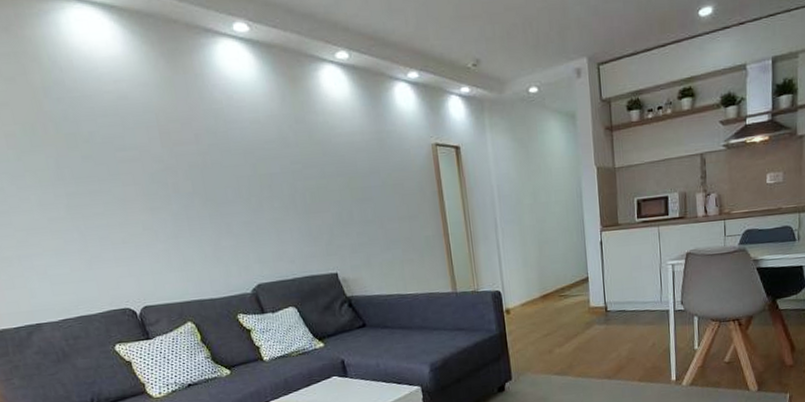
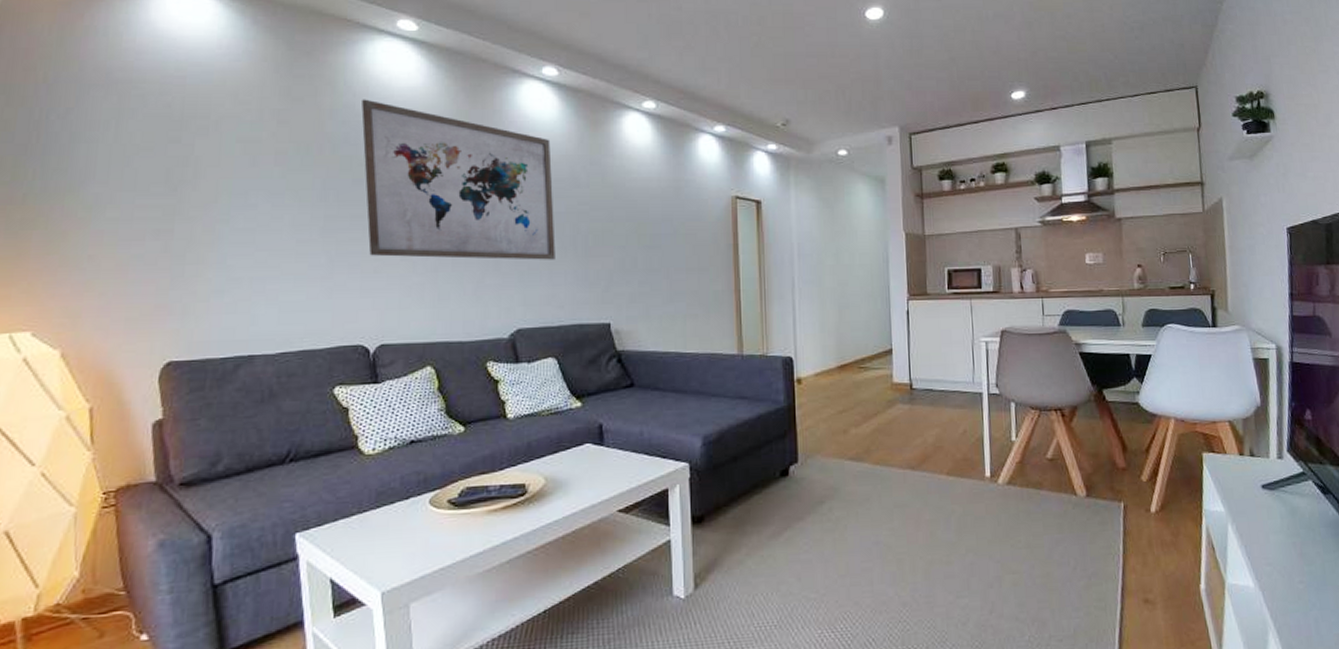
wall art: none [69,73,279,228] -> present [361,99,556,260]

